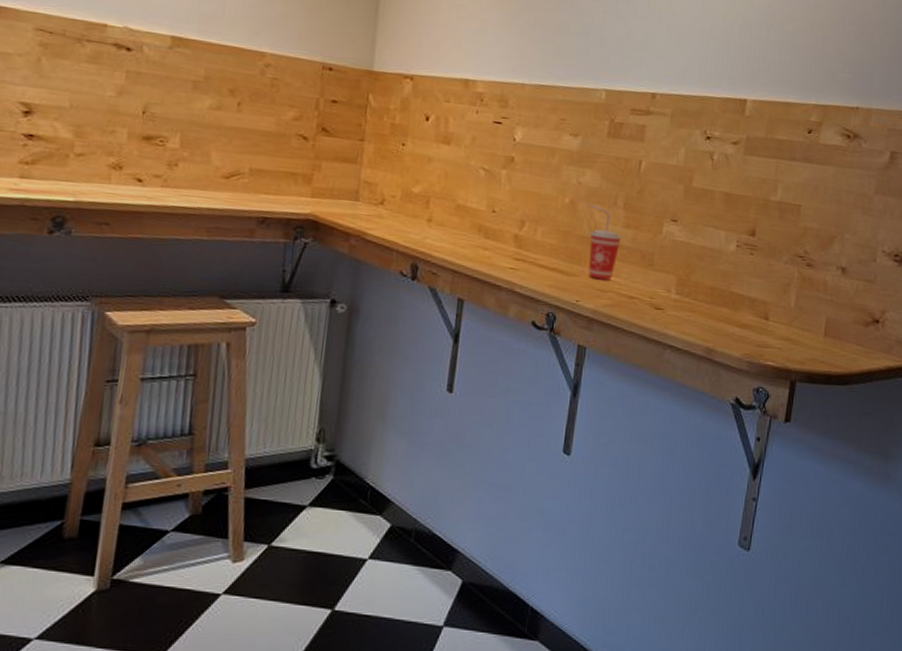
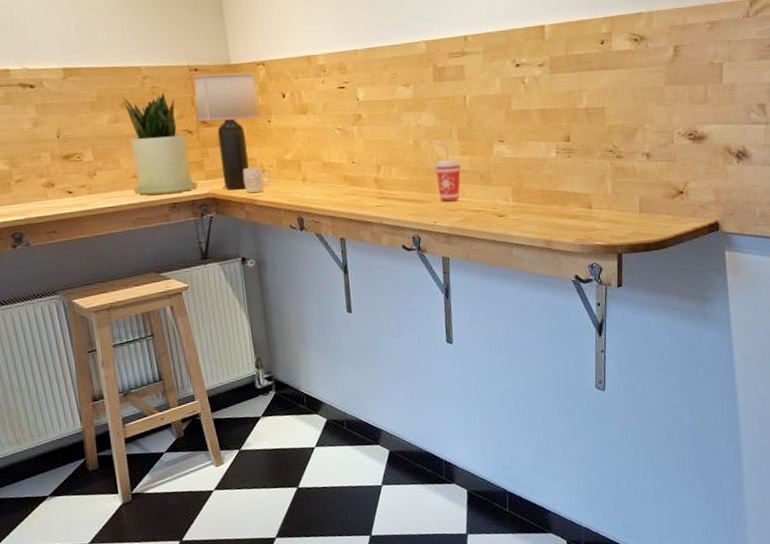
planter: none [217,81,300,207] -> present [122,92,198,195]
table lamp: none [316,74,399,218] -> present [192,72,262,190]
mug: none [355,193,390,225] -> present [243,167,271,194]

